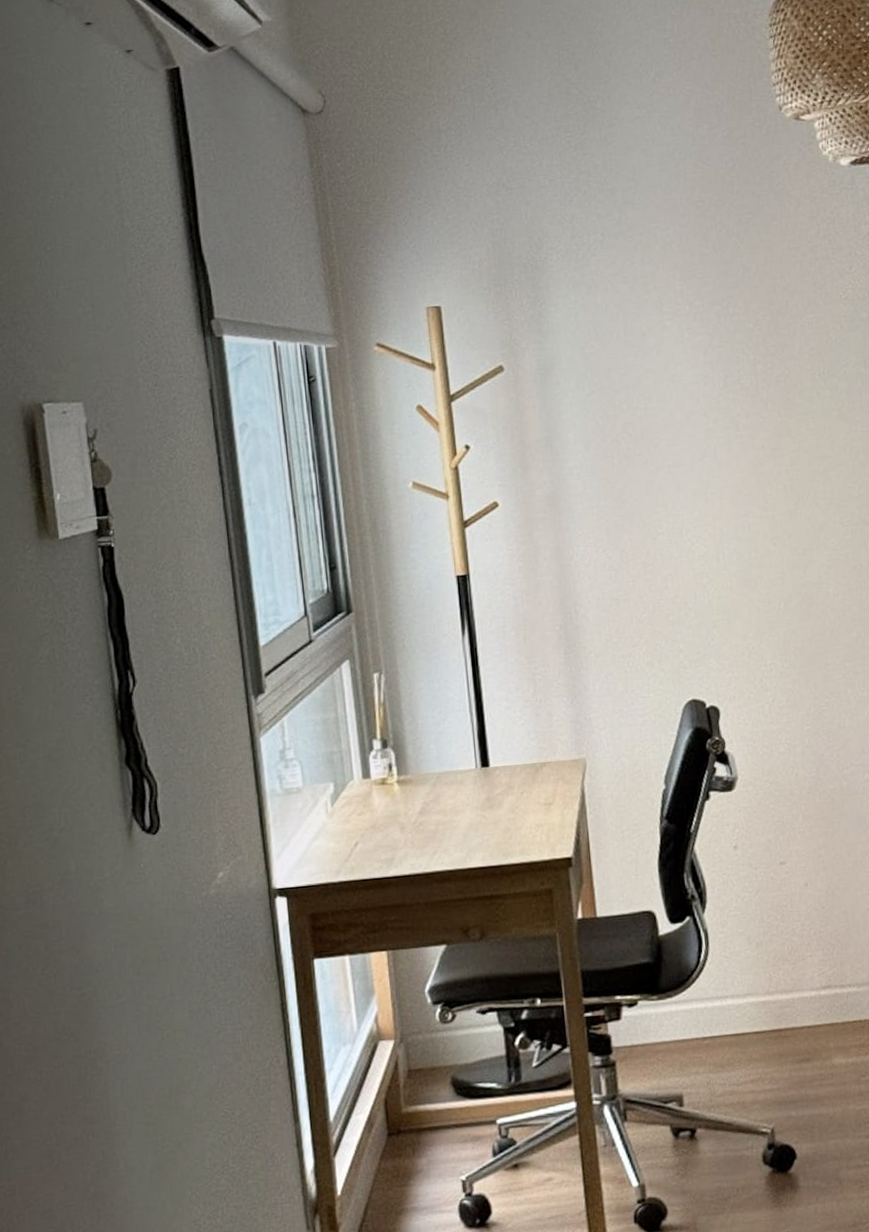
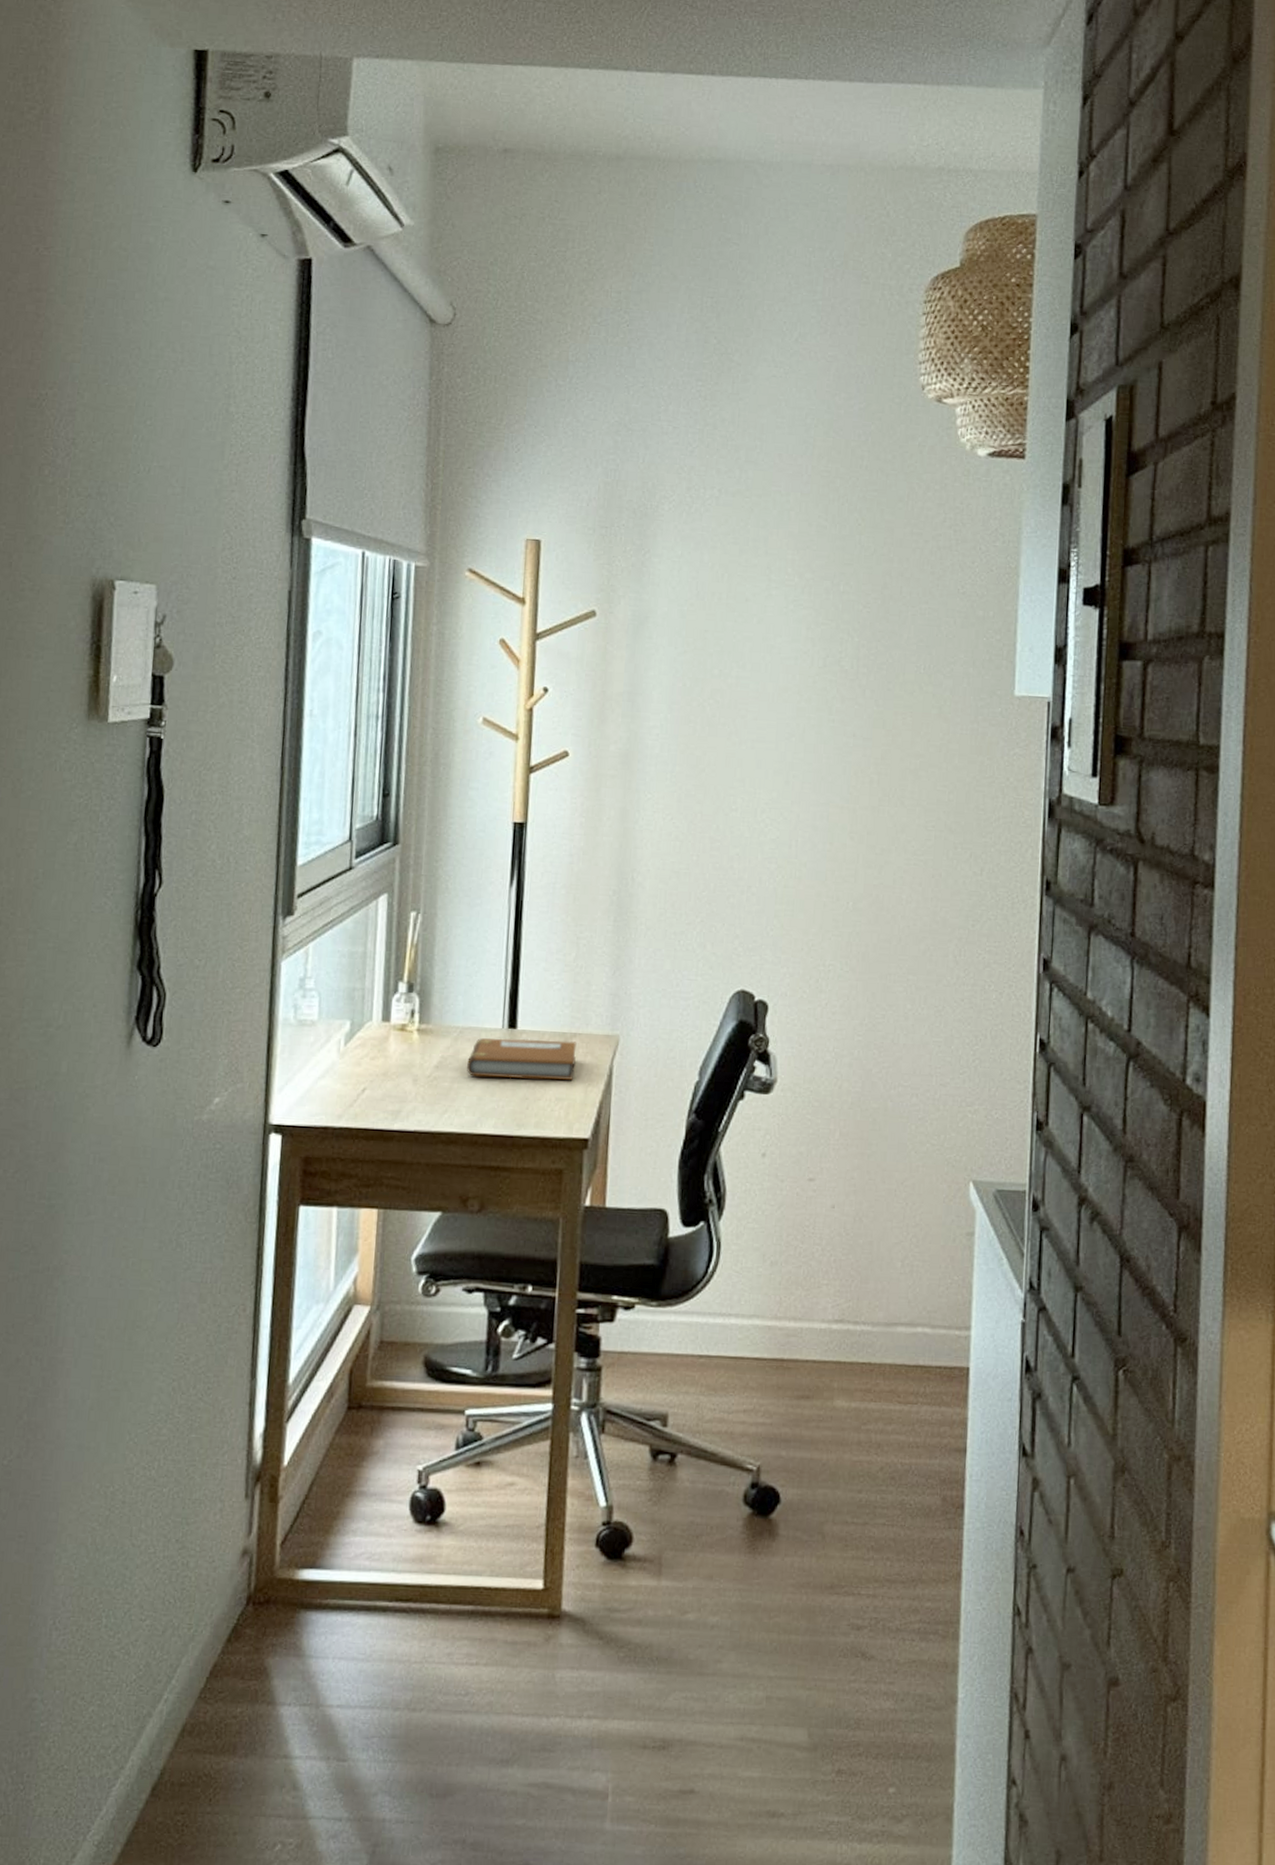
notebook: none [448,770,550,817] -> present [467,1038,577,1080]

